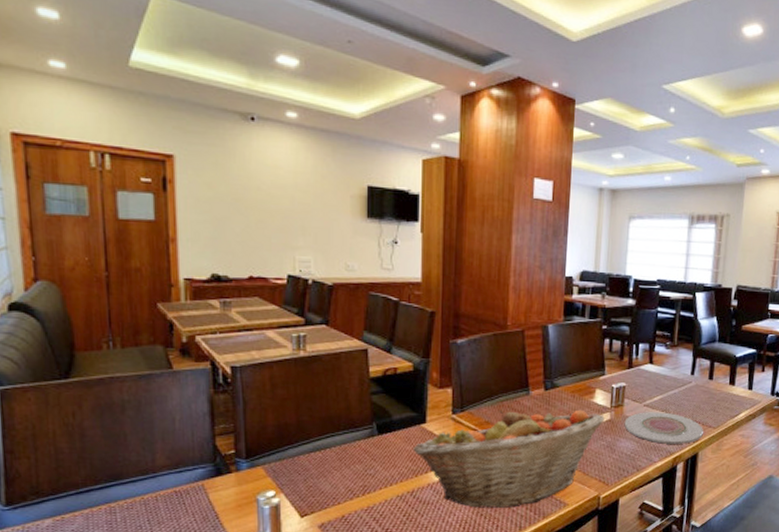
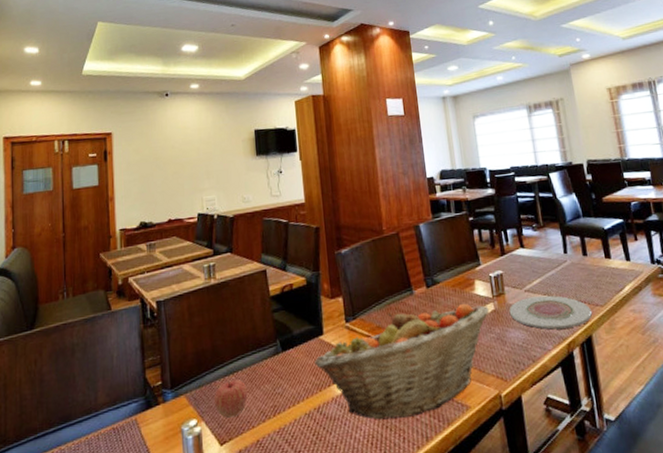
apple: none [296,457,335,492] -> present [213,379,248,418]

